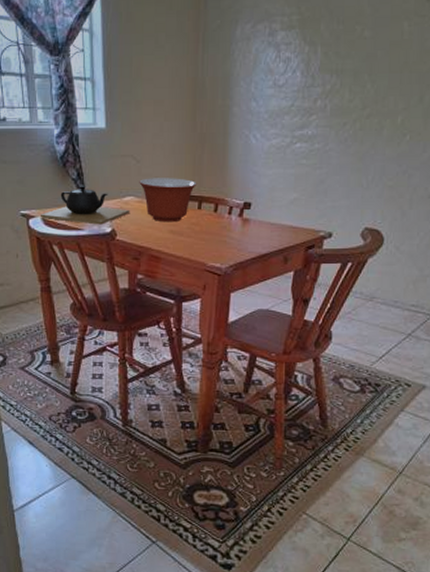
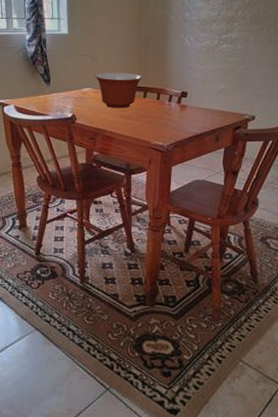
teapot: present [41,185,129,225] -> none [14,79,87,111]

